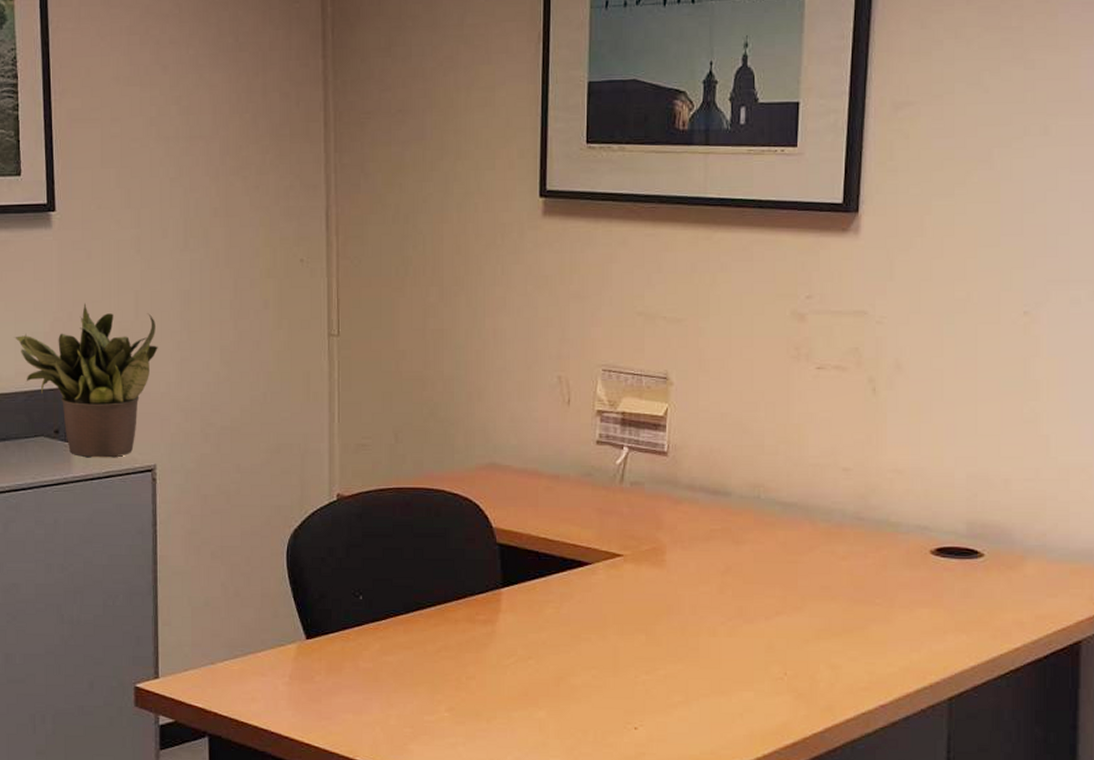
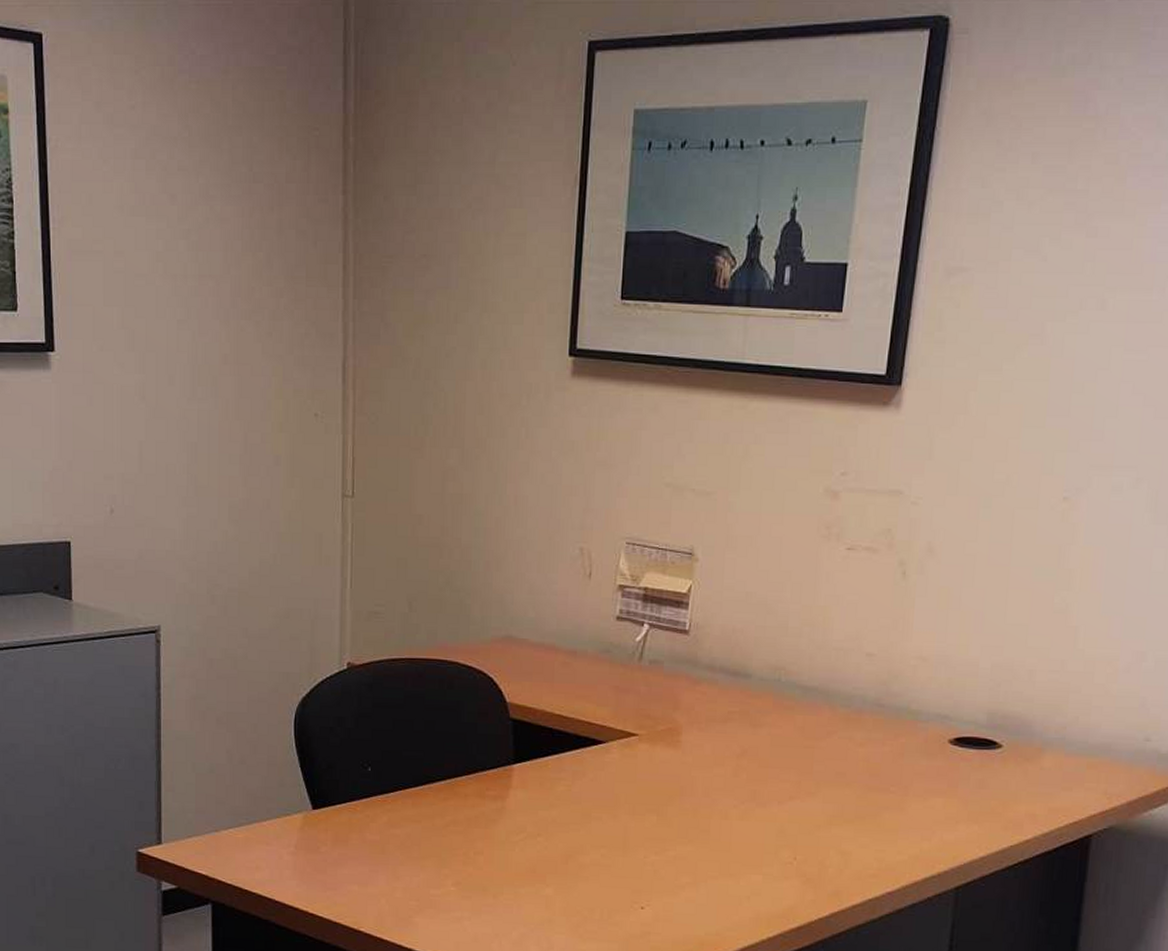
potted plant: present [13,302,158,458] -> none [10,451,163,617]

